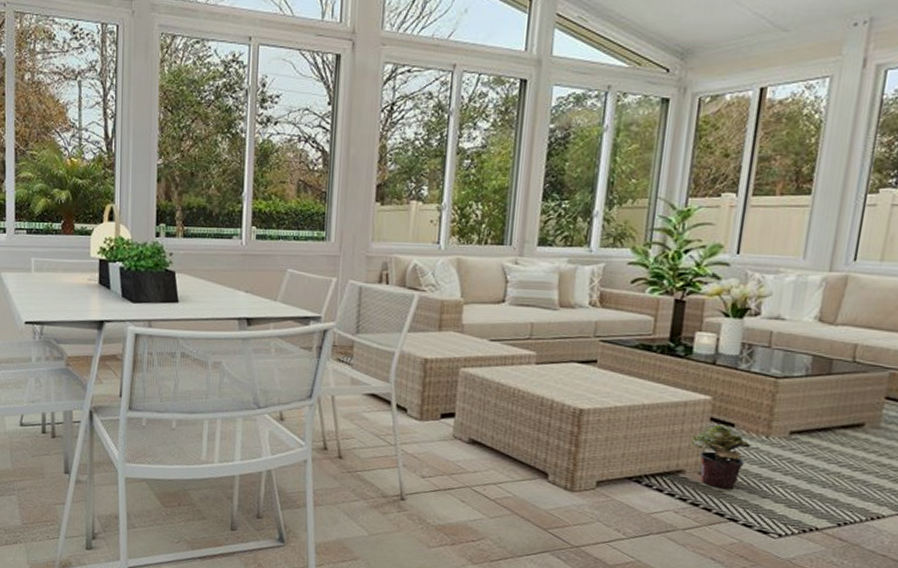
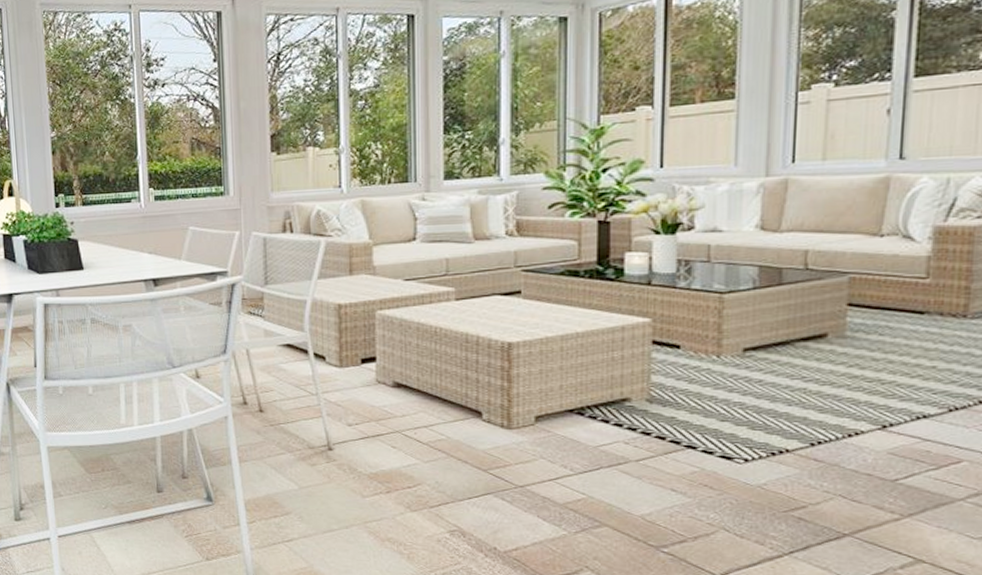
potted plant: present [690,425,750,489] -> none [633,348,700,414]

